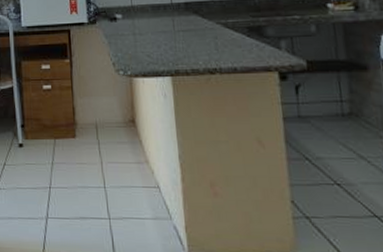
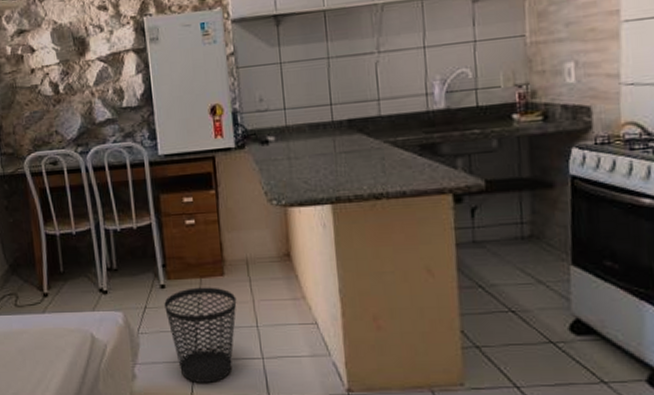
wastebasket: none [21,147,87,240] -> present [164,287,237,383]

